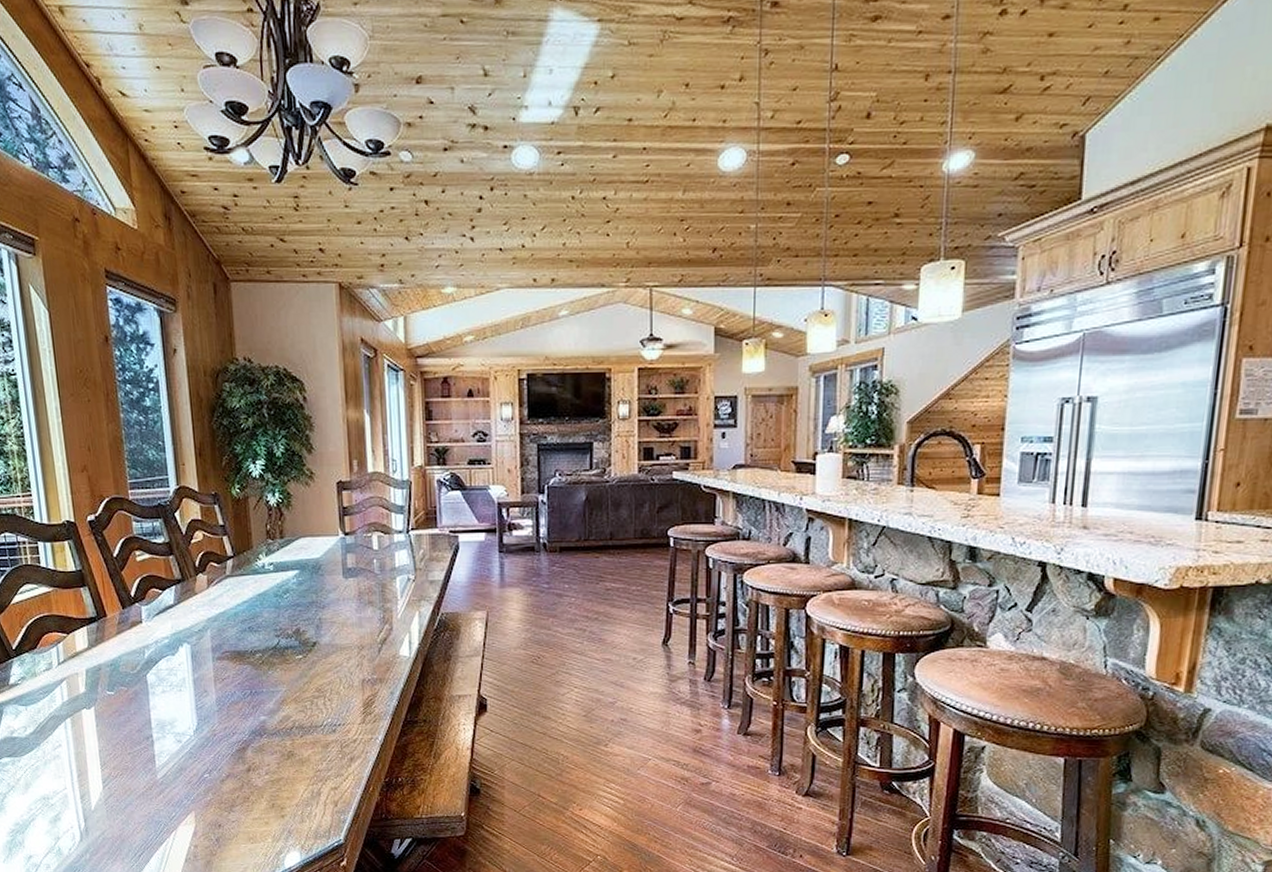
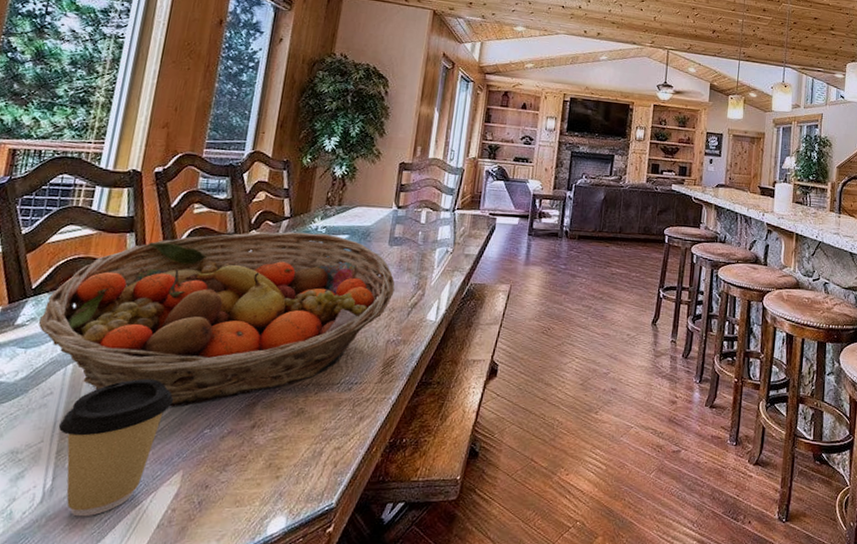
fruit basket: none [29,571,360,755] -> present [39,232,395,408]
coffee cup: none [75,728,169,853] -> present [58,378,174,517]

